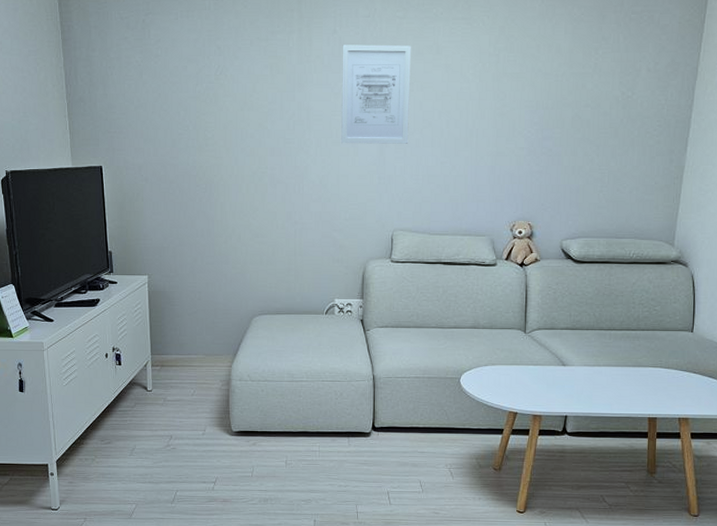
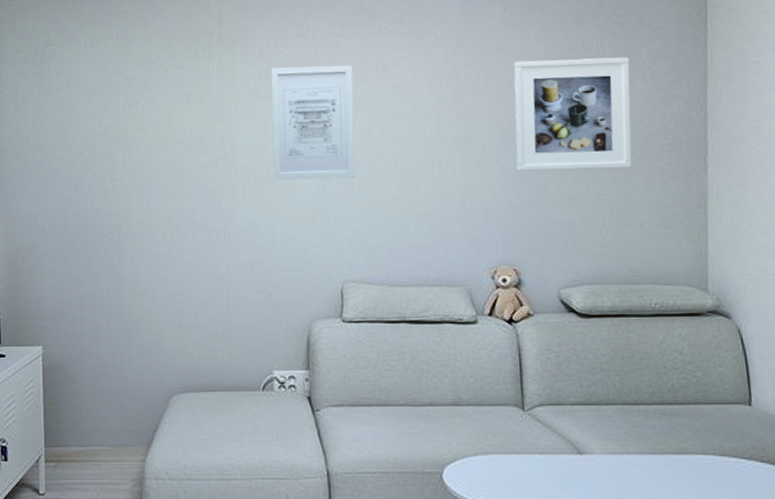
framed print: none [538,49,638,145] -> present [513,57,632,171]

